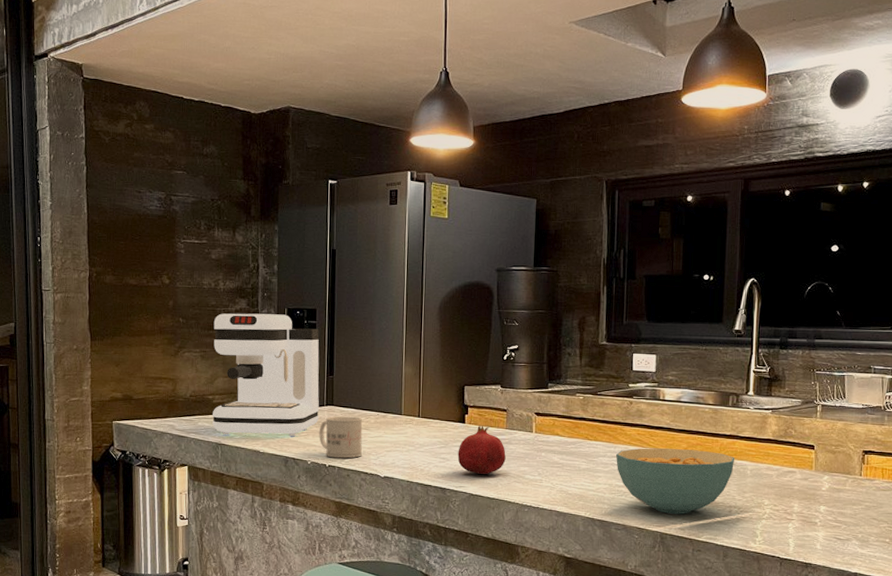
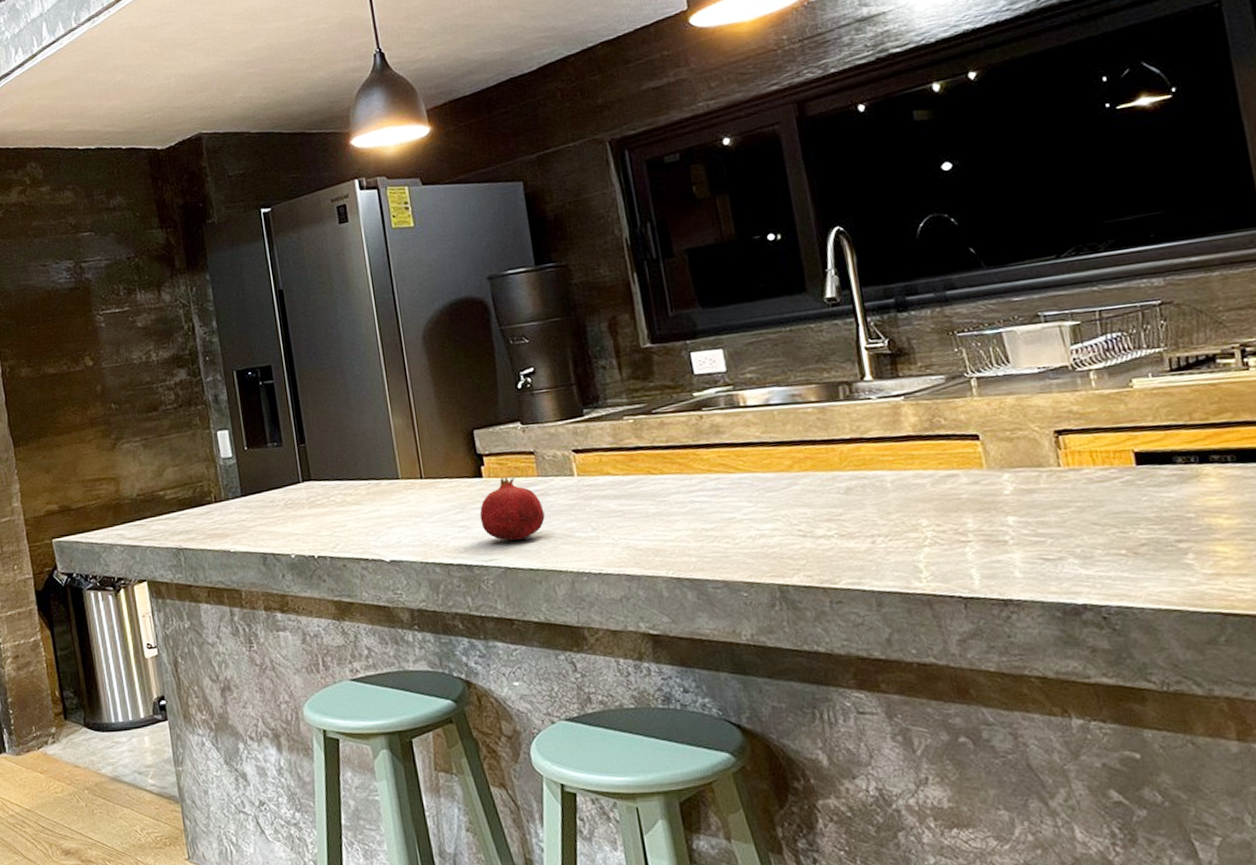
coffee maker: present [212,313,320,436] -> none [151,378,297,537]
mug: present [319,416,363,459] -> none [298,490,357,546]
cereal bowl: present [615,448,735,514] -> none [693,464,866,558]

